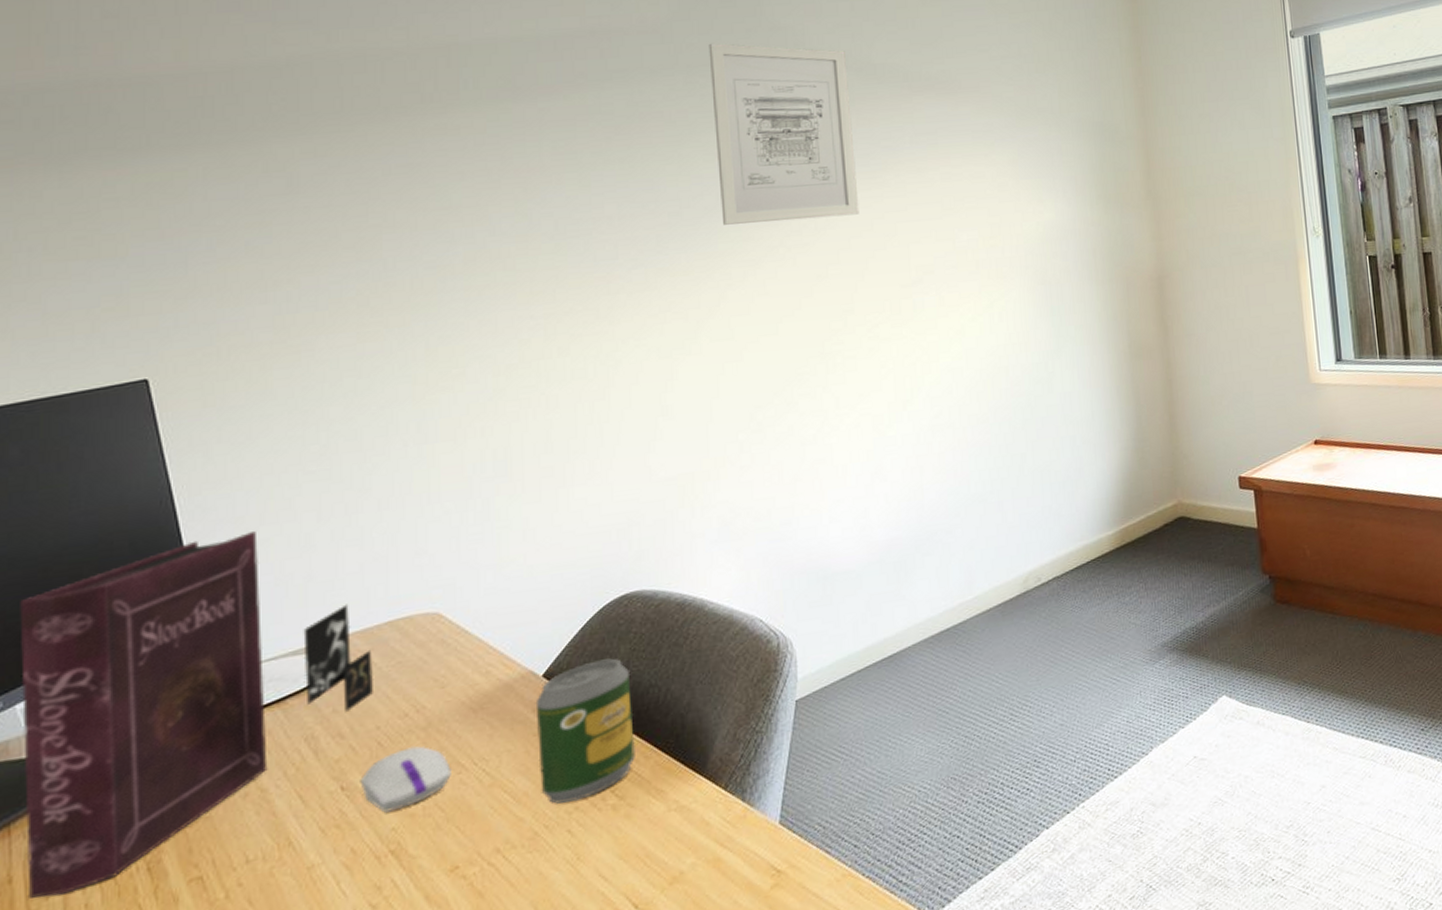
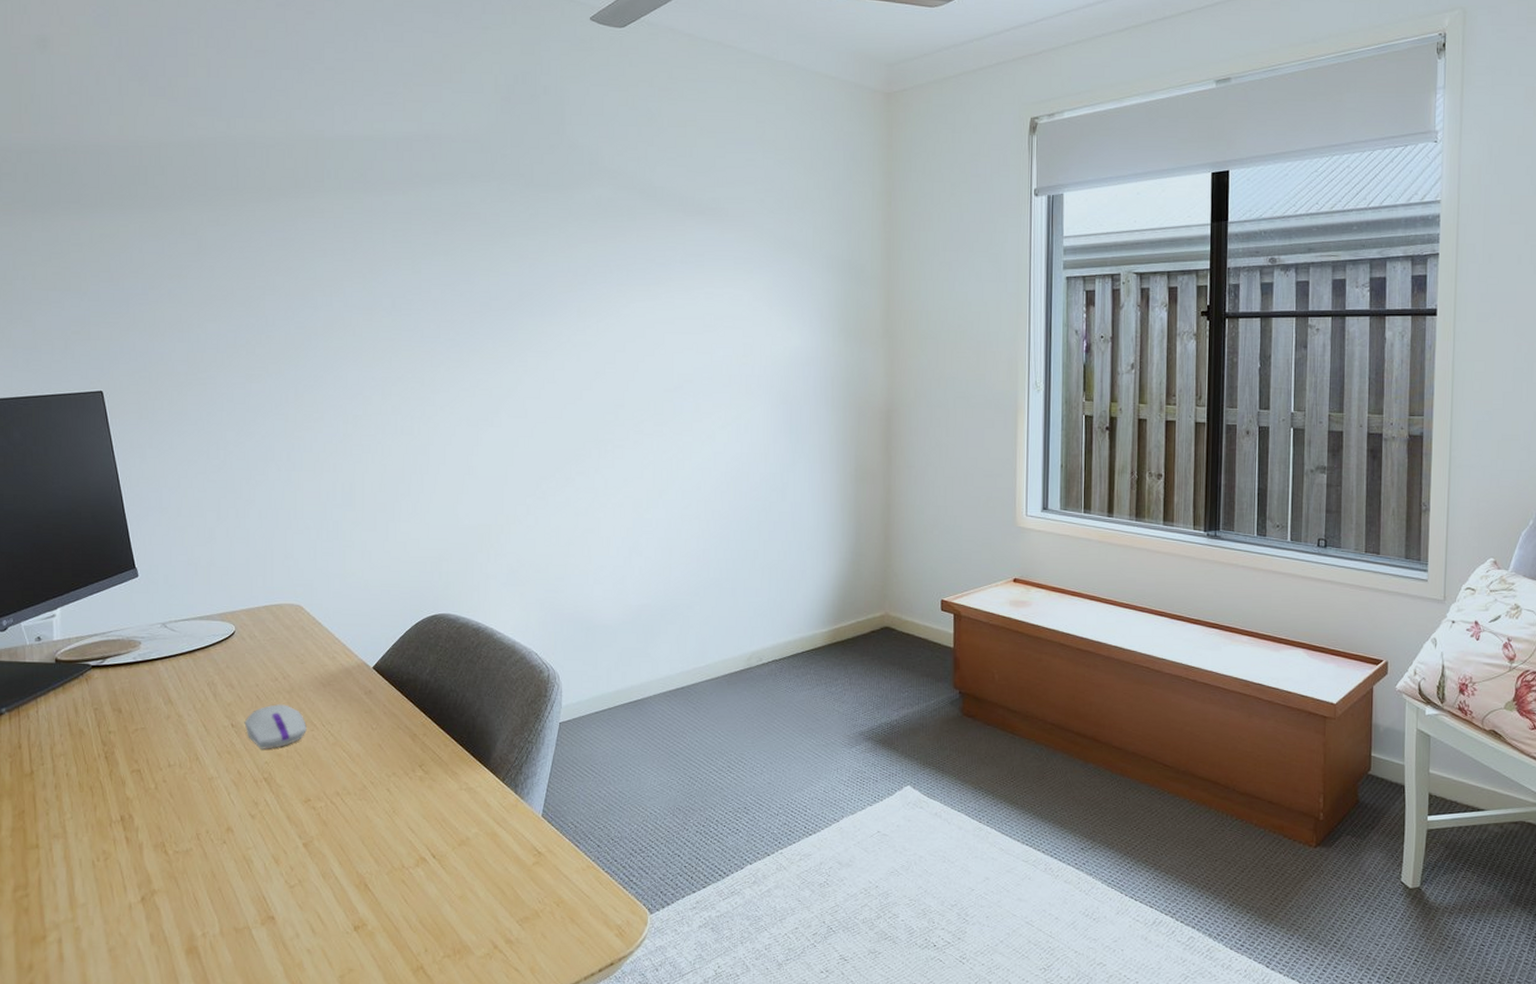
book: present [20,531,374,899] -> none [22,521,255,764]
soda can: present [535,658,635,804] -> none [367,663,438,768]
wall art: present [708,43,860,225] -> none [519,155,634,322]

